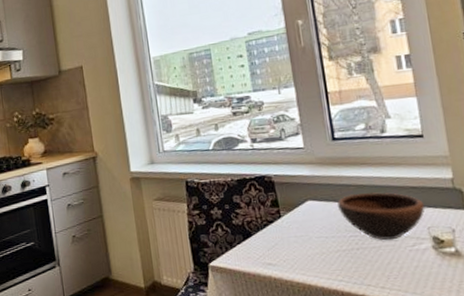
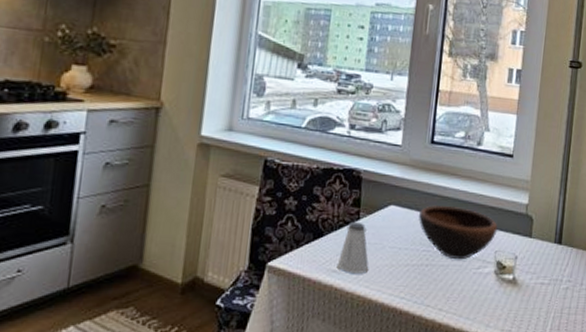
saltshaker: none [270,219,302,264] -> present [336,221,369,274]

